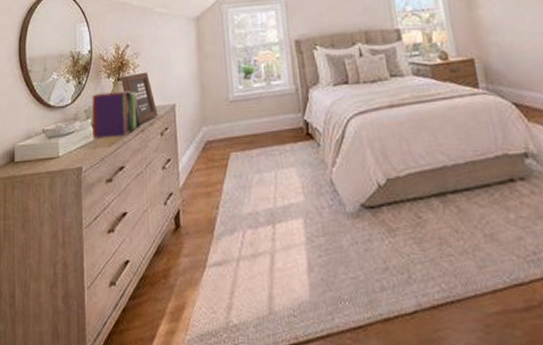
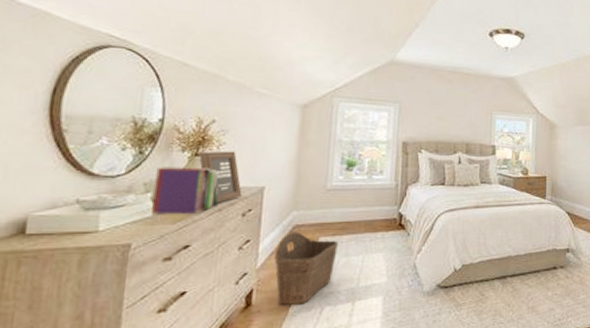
wicker basket: none [193,148,250,227] -> present [274,231,338,305]

